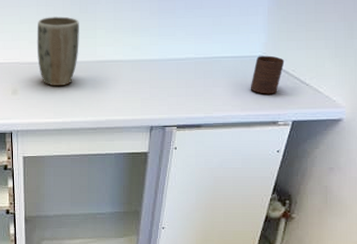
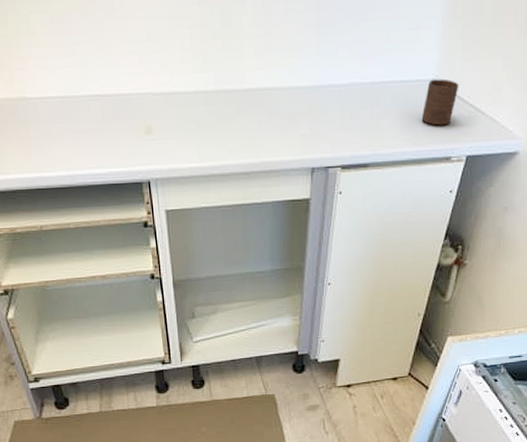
plant pot: present [37,16,79,86] -> none [170,31,224,123]

